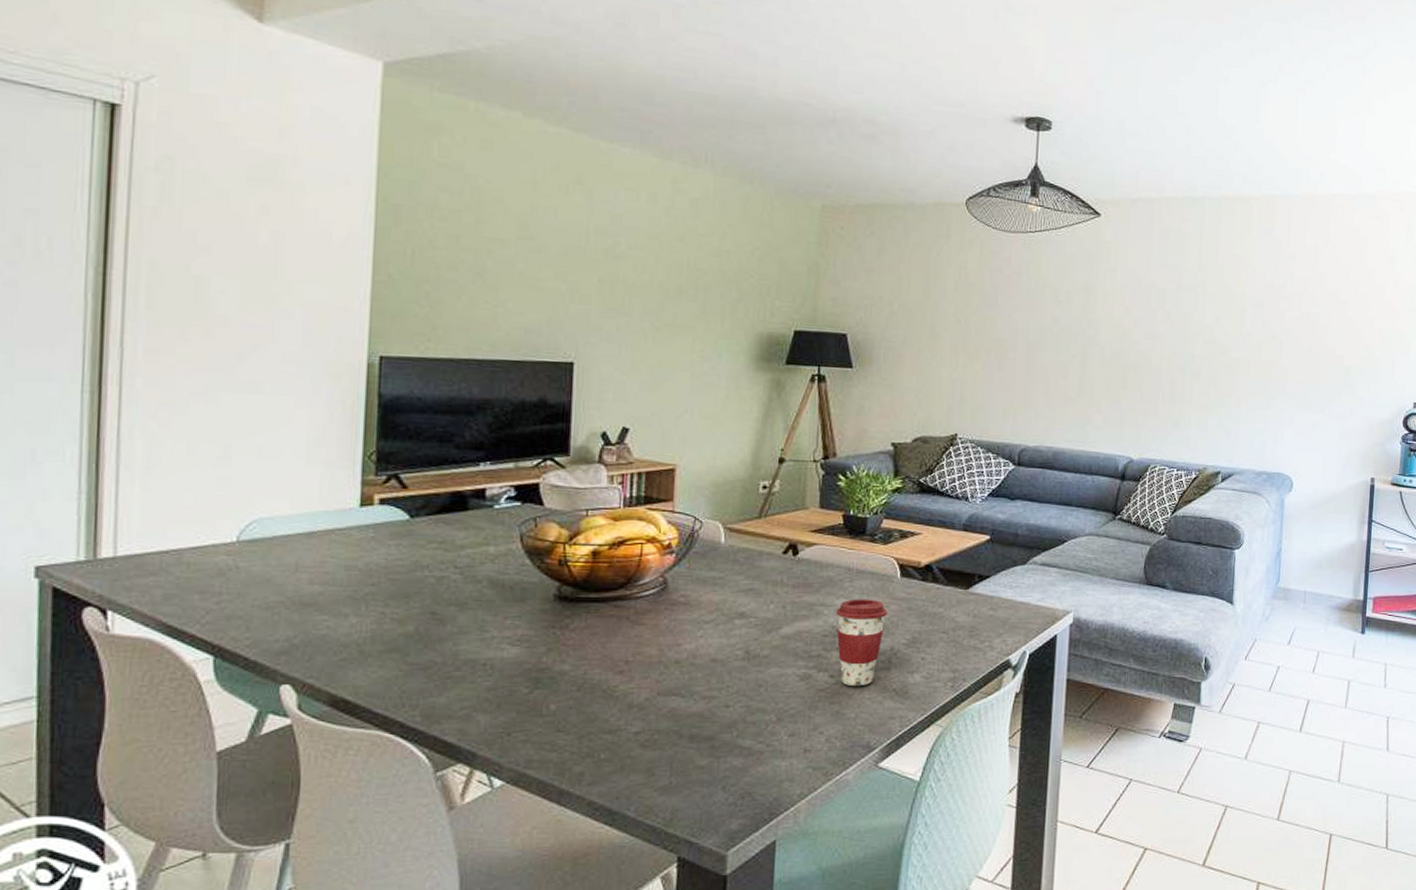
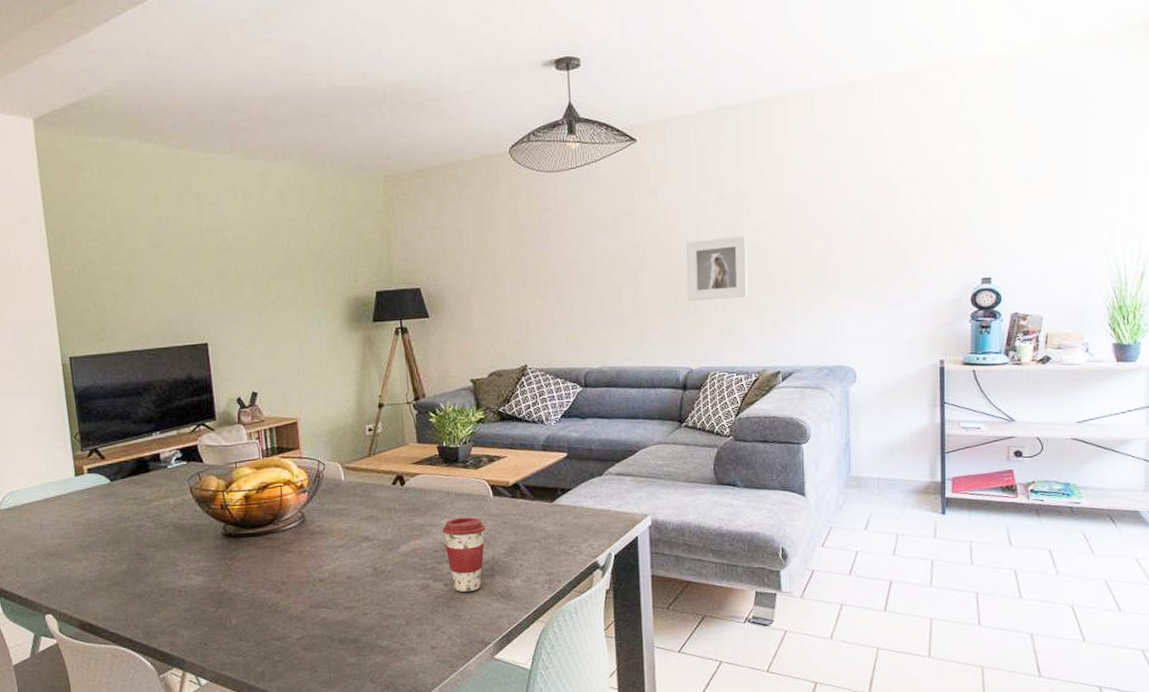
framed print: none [1135,325,1200,391] -> present [686,235,748,302]

